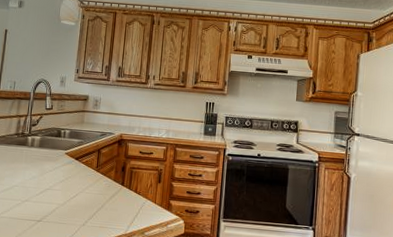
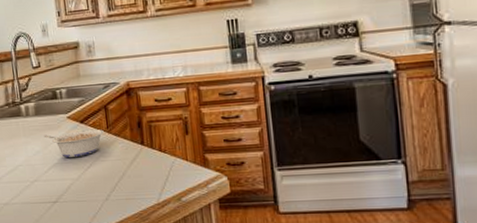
legume: none [42,164,93,187] -> present [43,129,104,158]

